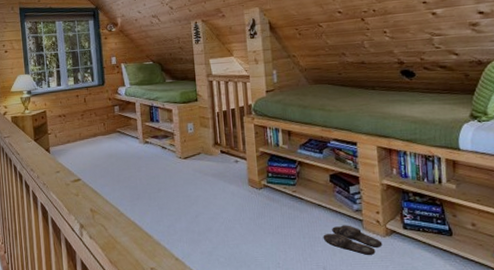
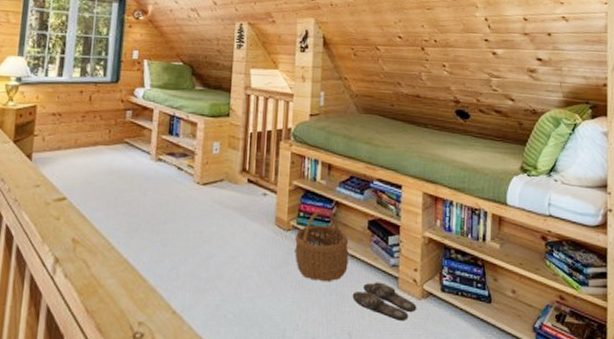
wicker basket: none [267,168,316,228] -> present [295,209,349,282]

